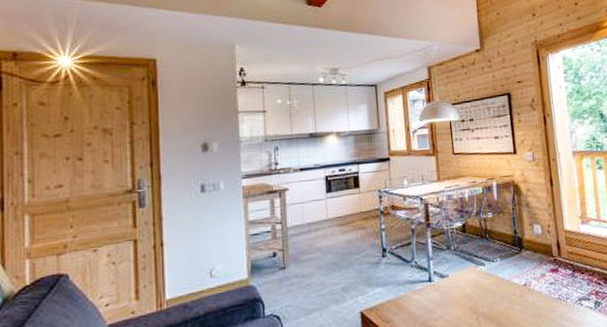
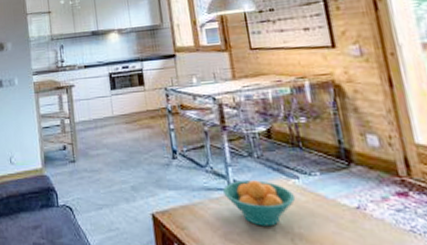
fruit bowl: none [424,269,482,311] -> present [222,180,296,227]

